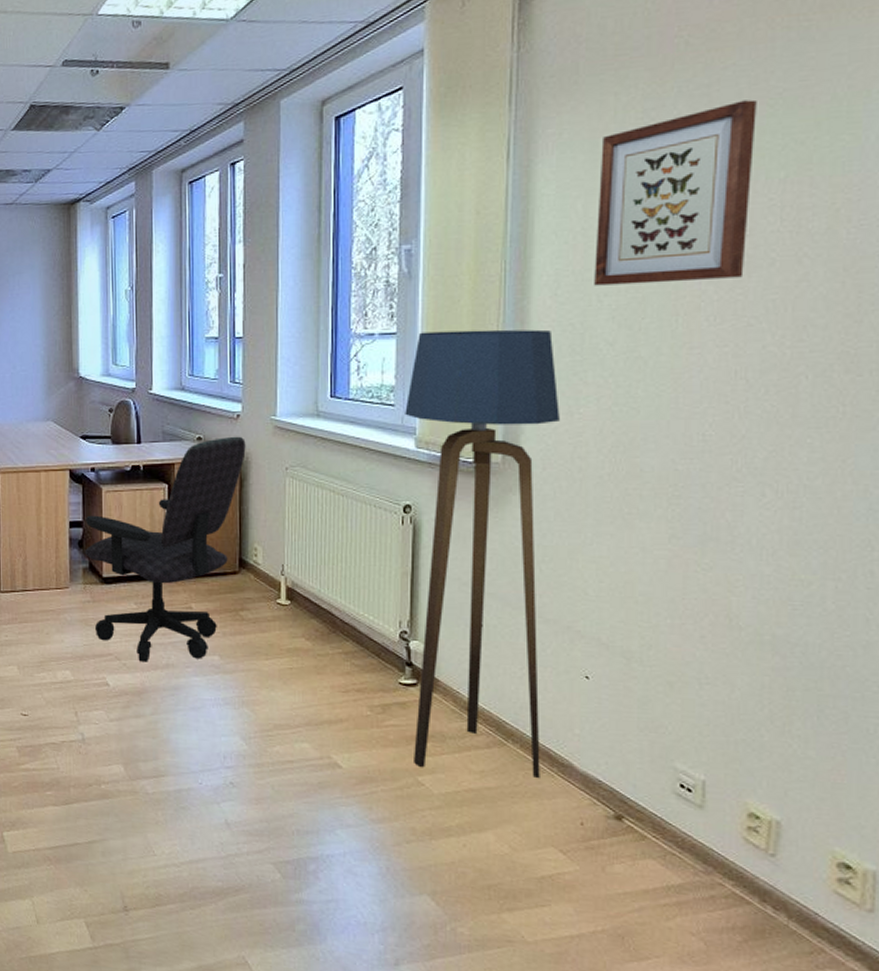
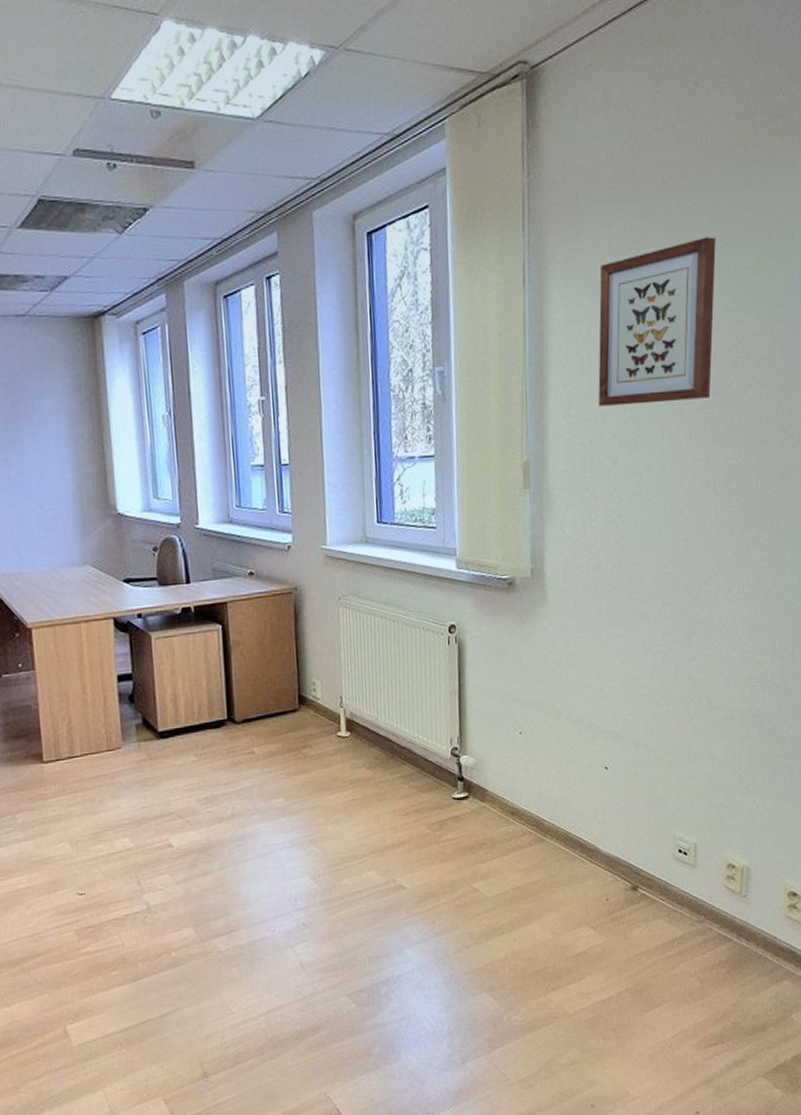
office chair: present [84,436,246,662] -> none [134,568,299,816]
floor lamp: present [405,329,560,779] -> none [445,448,576,875]

